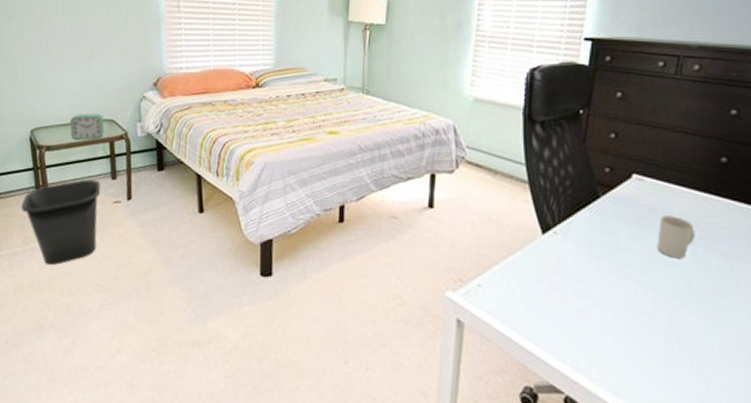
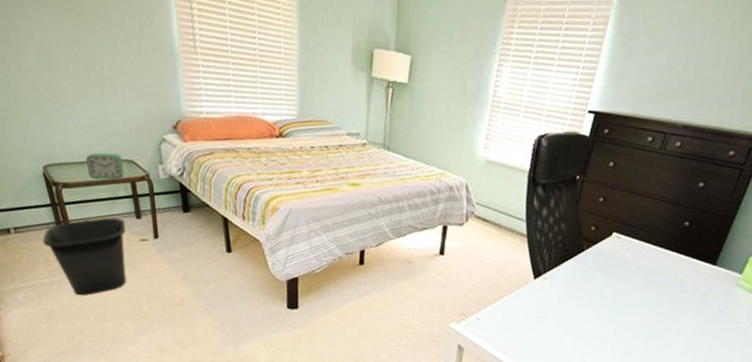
mug: present [657,215,695,259] -> none [624,267,655,301]

